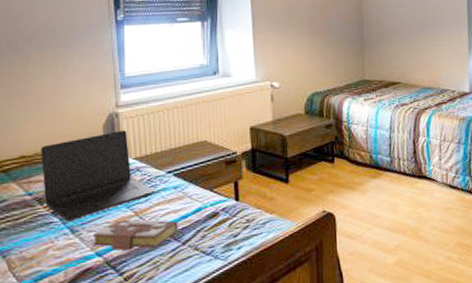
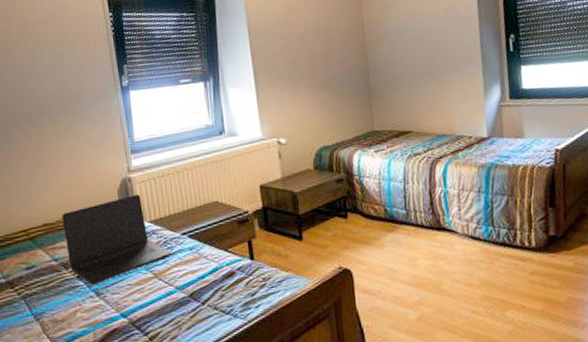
book: present [92,219,178,251] -> none [116,281,197,312]

